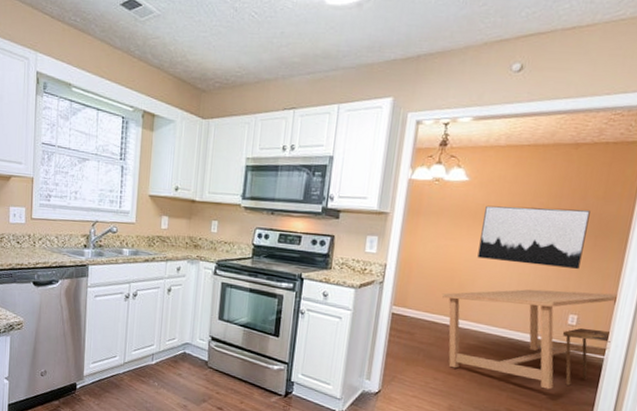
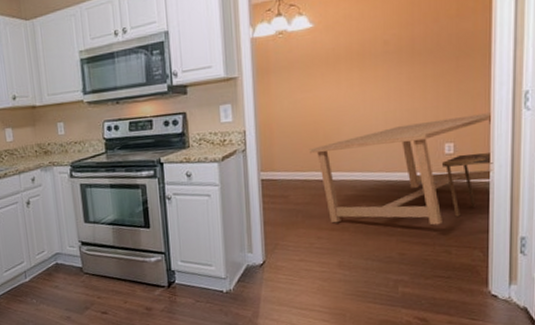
wall art: present [477,205,590,270] -> none [336,32,446,105]

